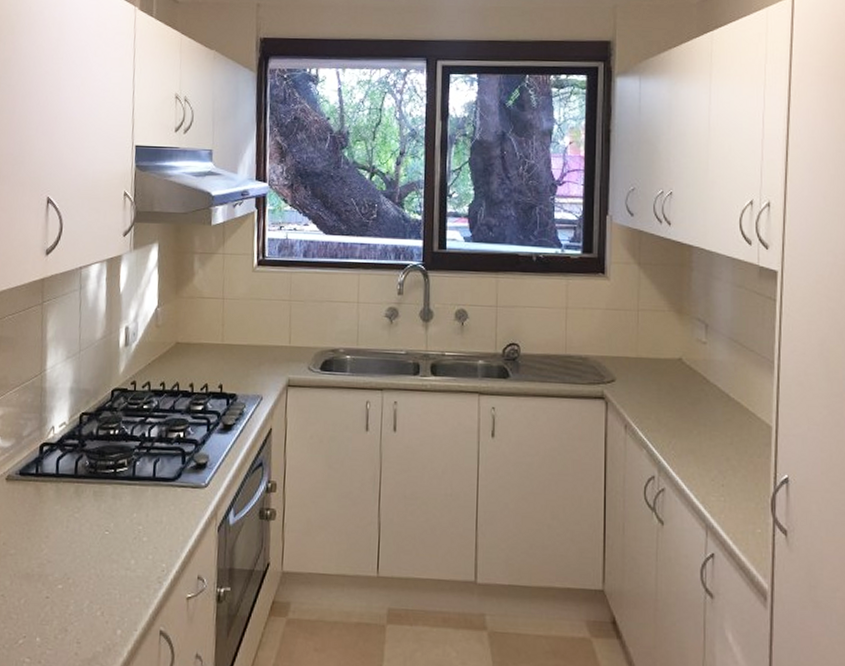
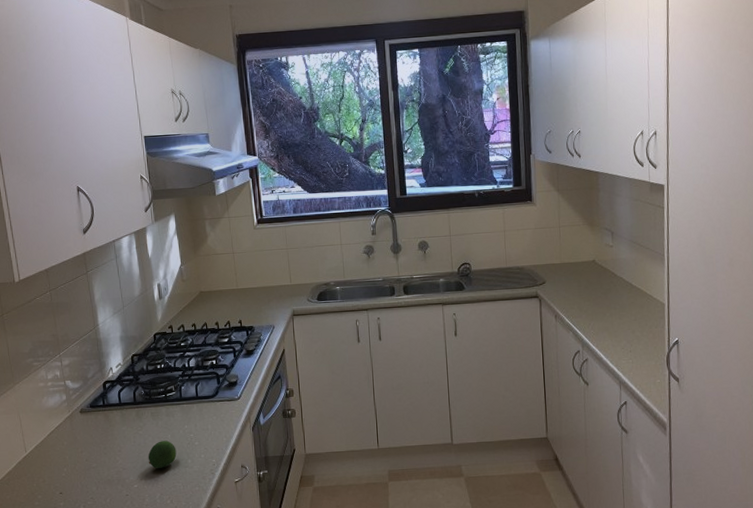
fruit: none [80,530,119,567] -> present [148,441,177,468]

